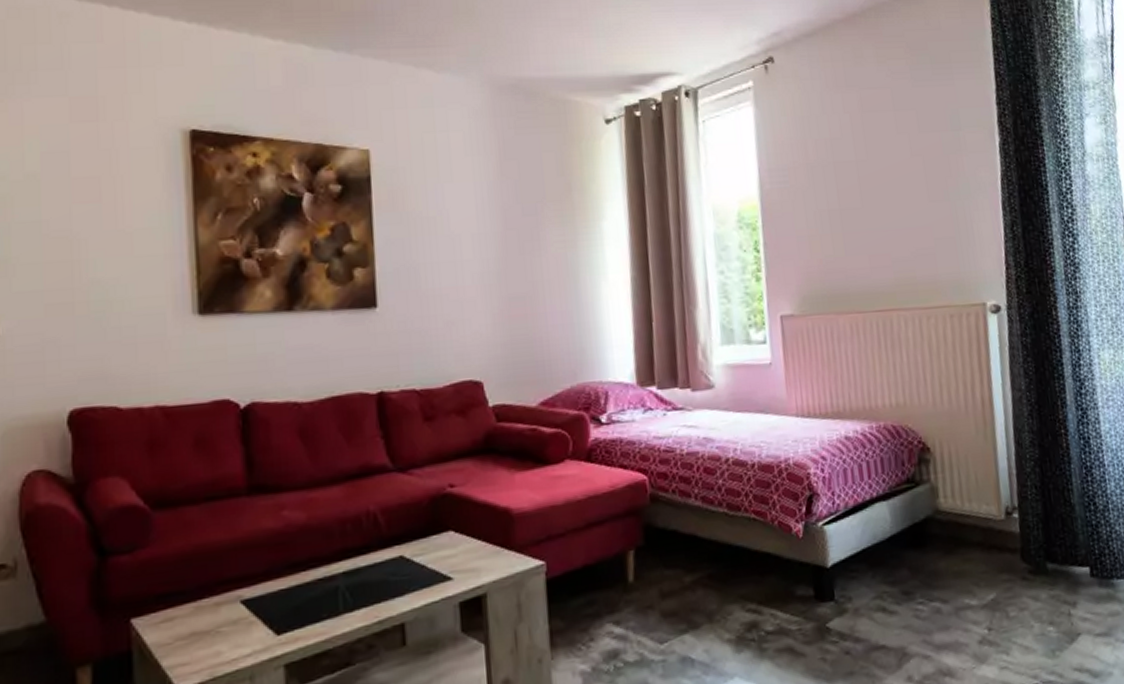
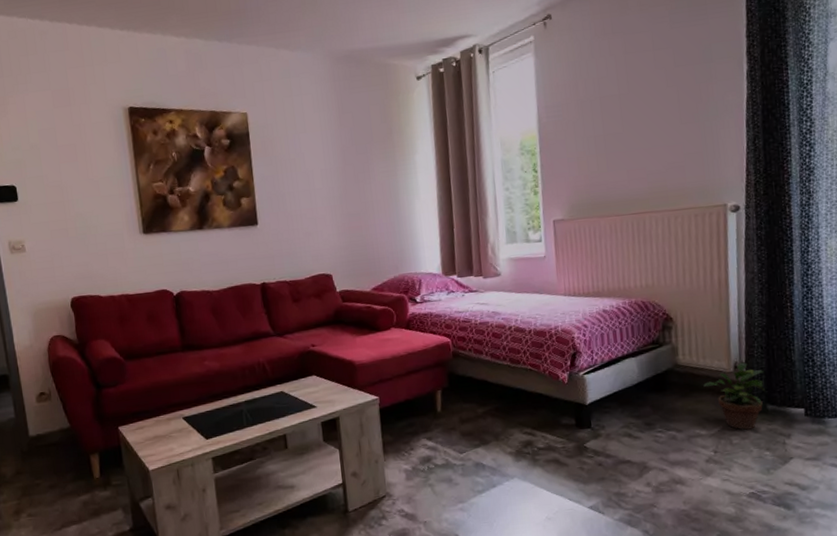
potted plant: none [970,506,1045,598] -> present [703,362,766,430]

